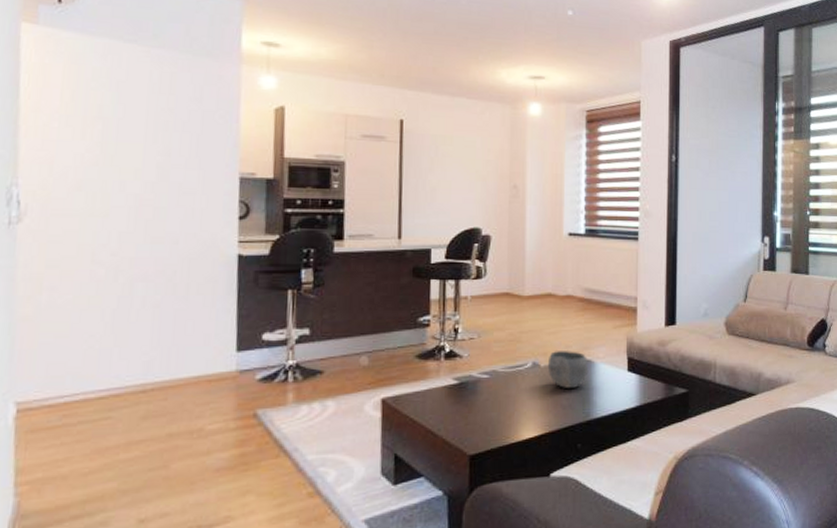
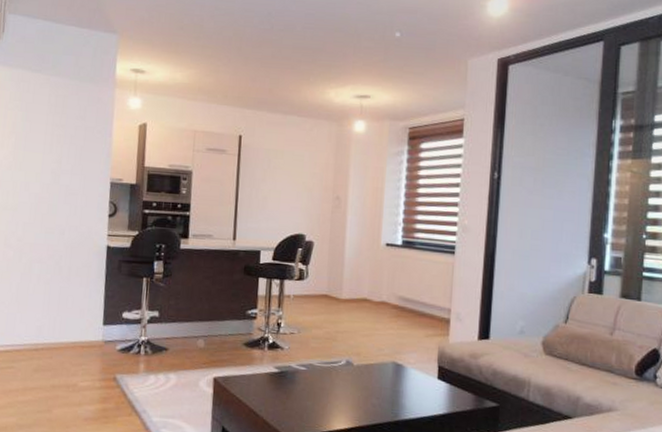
bowl: present [547,351,589,388] -> none [360,352,399,389]

